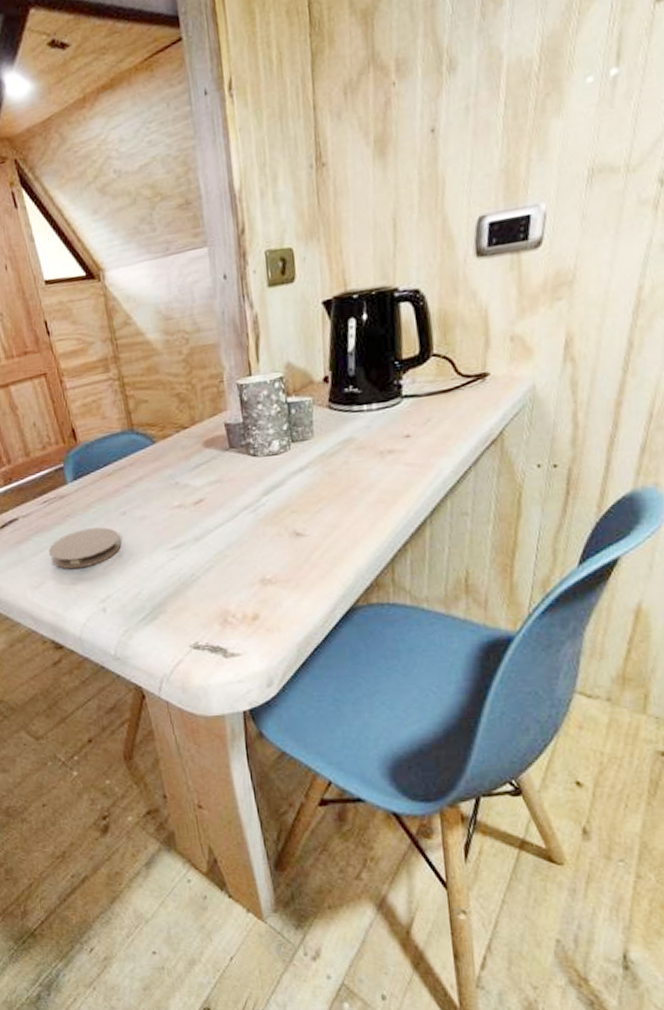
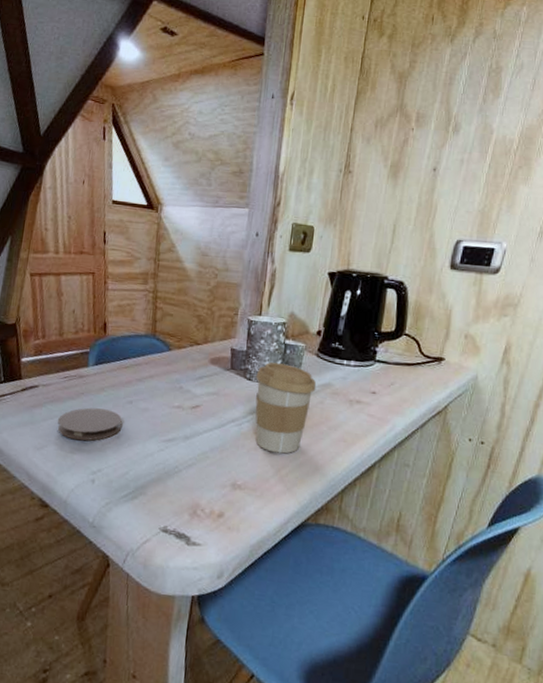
coffee cup: none [261,426,336,534] -> present [255,362,317,454]

